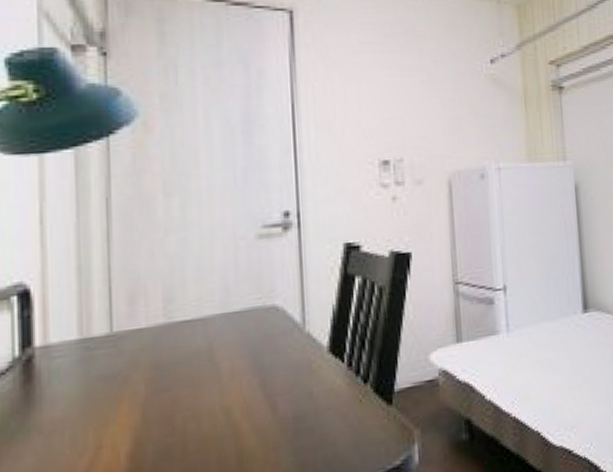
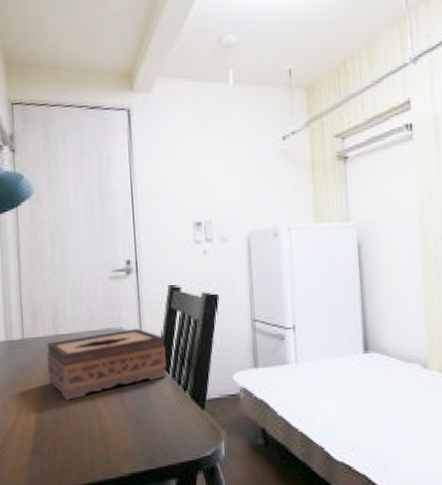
tissue box: none [152,304,341,420] -> present [46,328,167,401]

